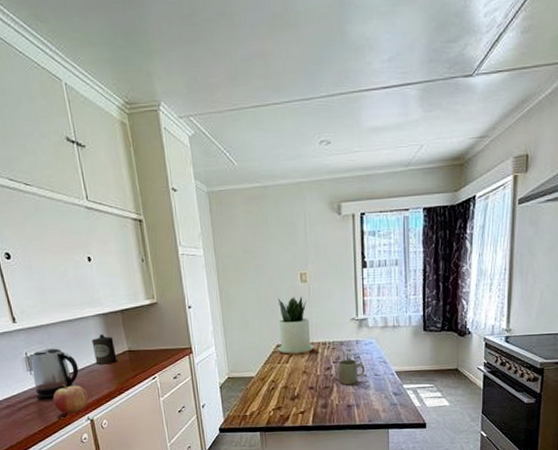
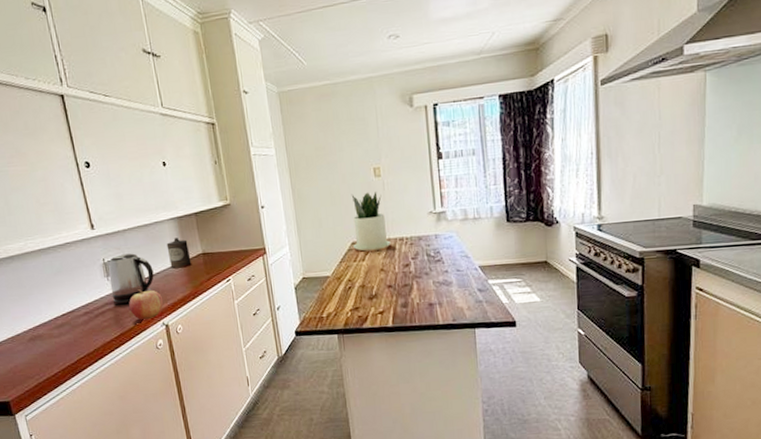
mug: present [337,359,365,385] -> none [416,255,446,282]

